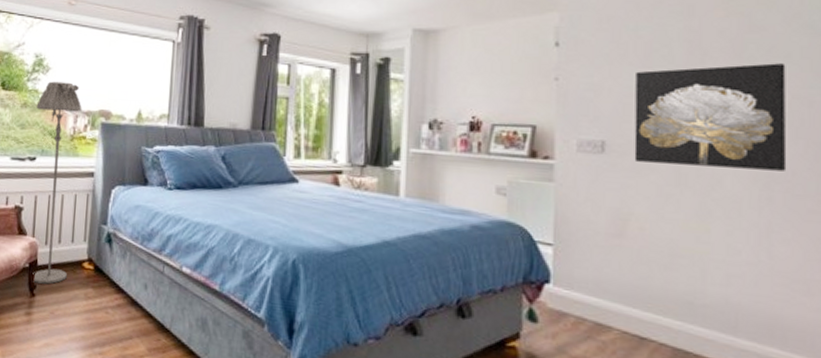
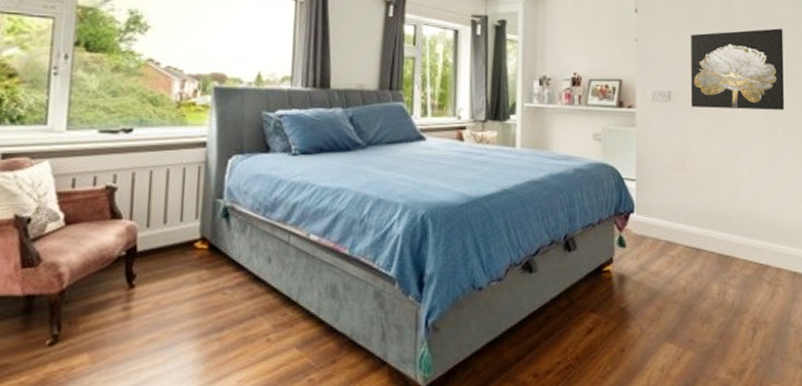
floor lamp: present [33,81,82,285] -> none [131,42,191,272]

